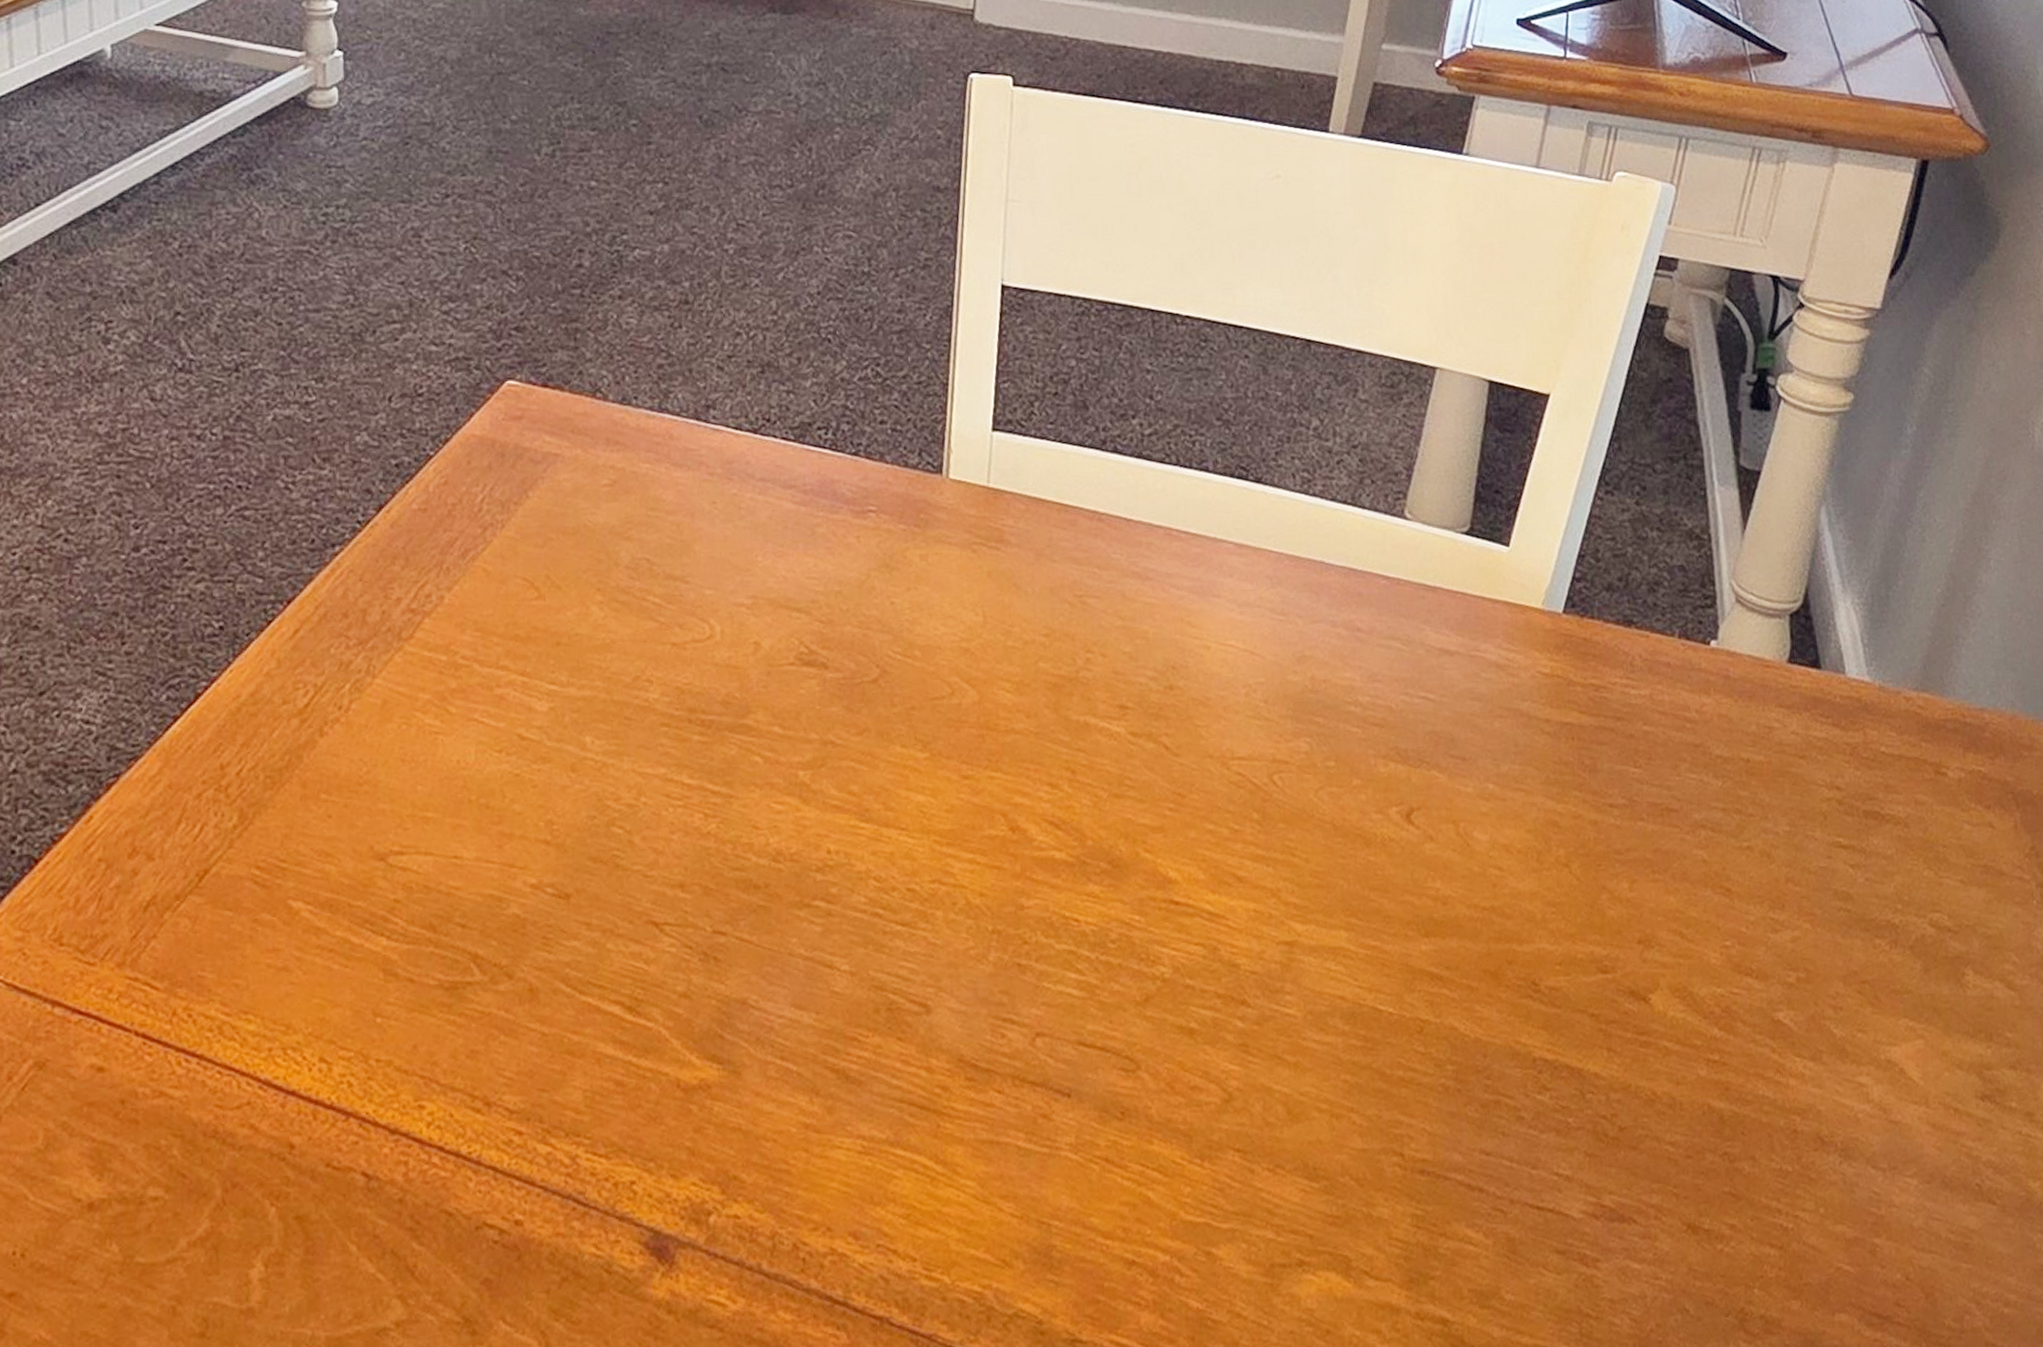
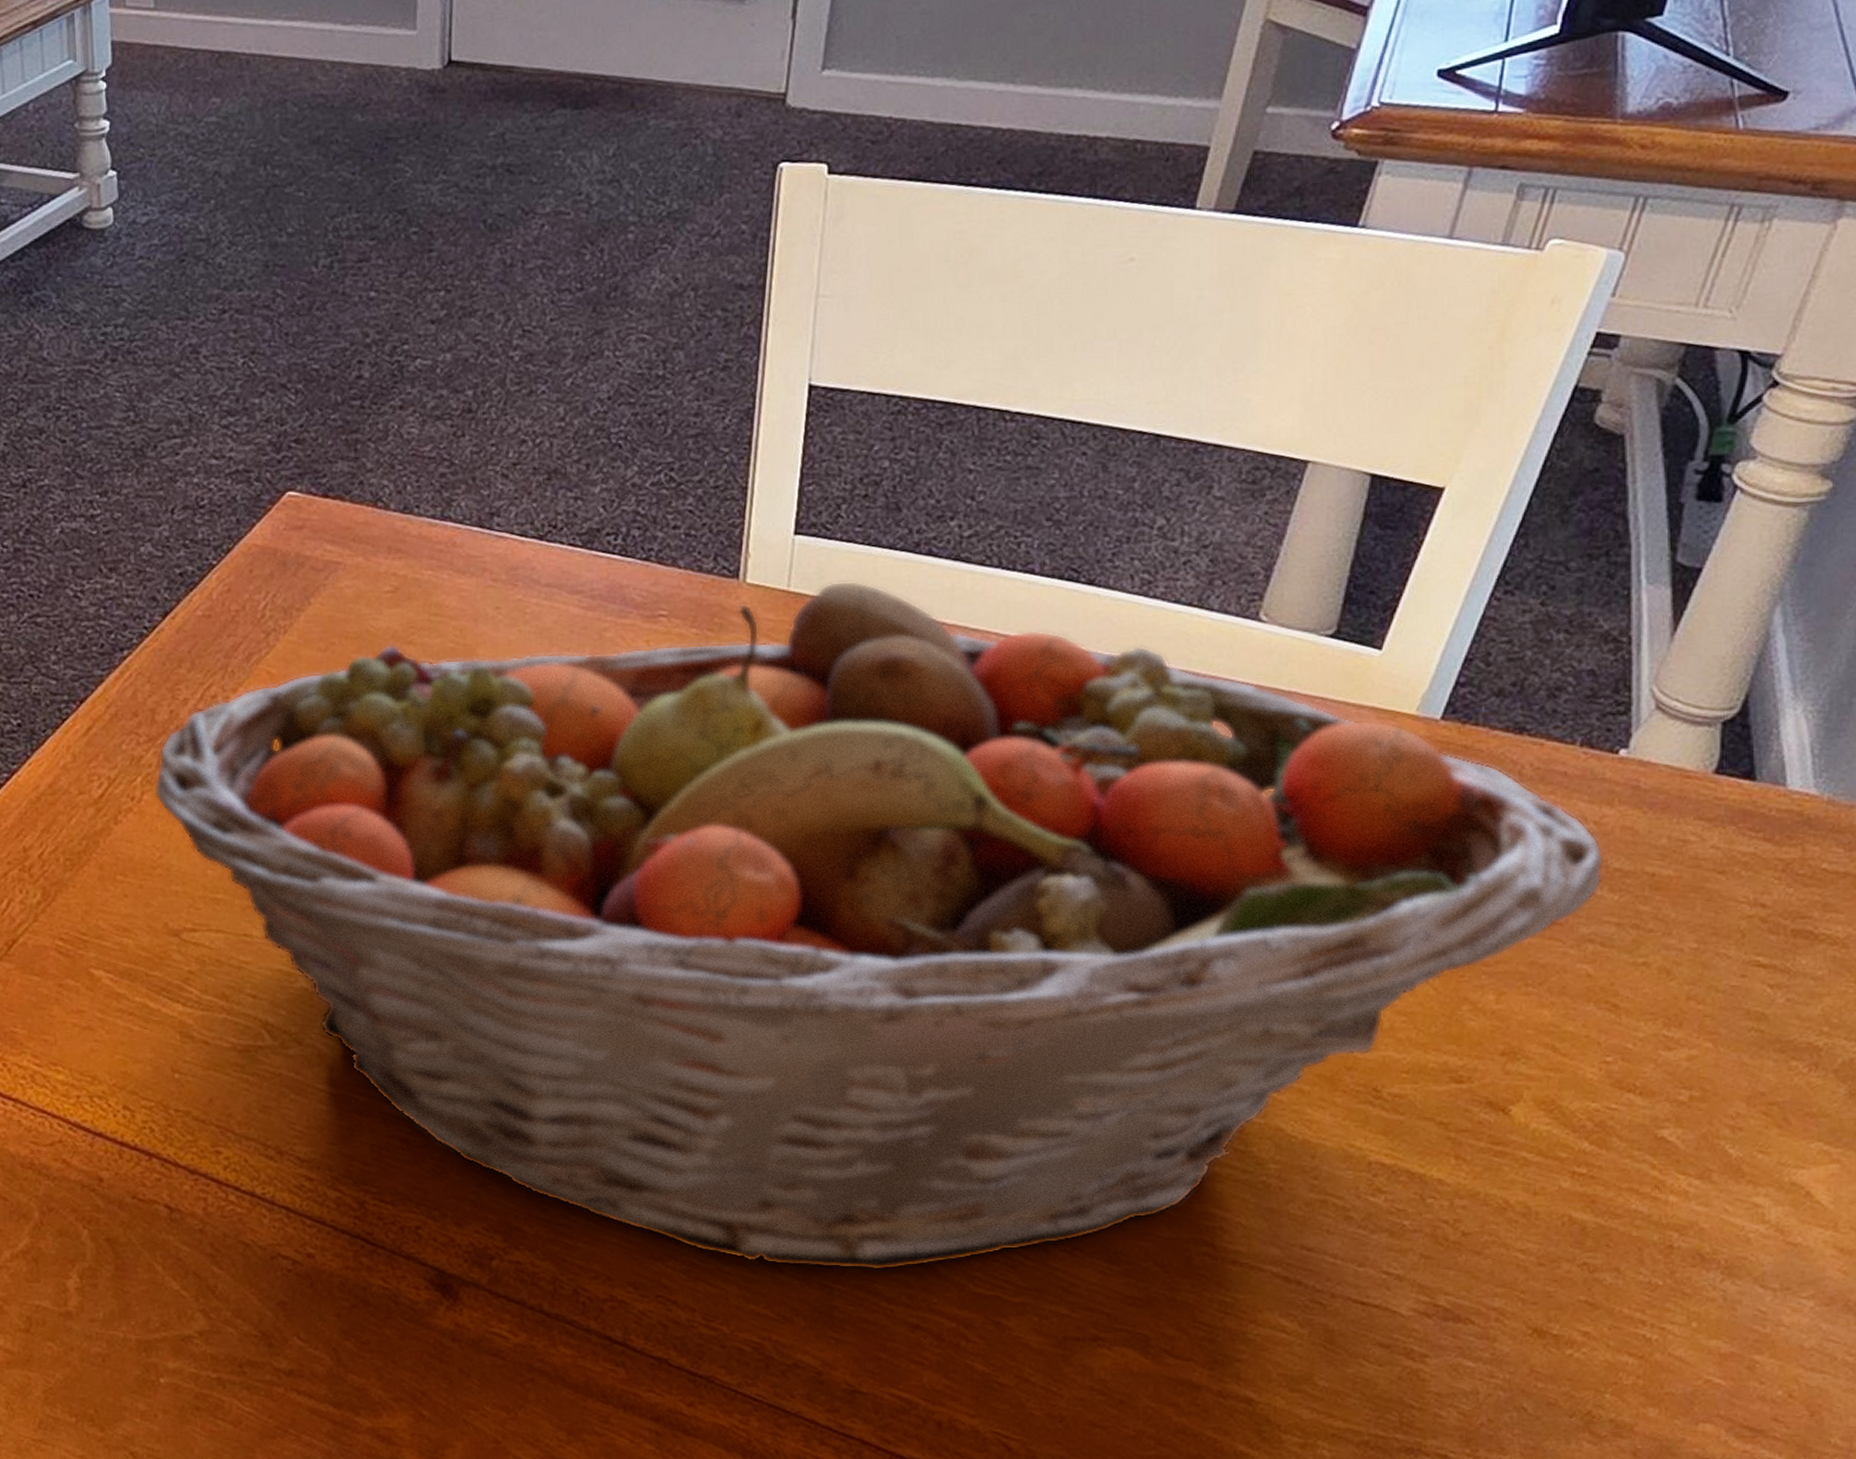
fruit basket: none [363,477,1708,1204] -> present [154,580,1604,1272]

